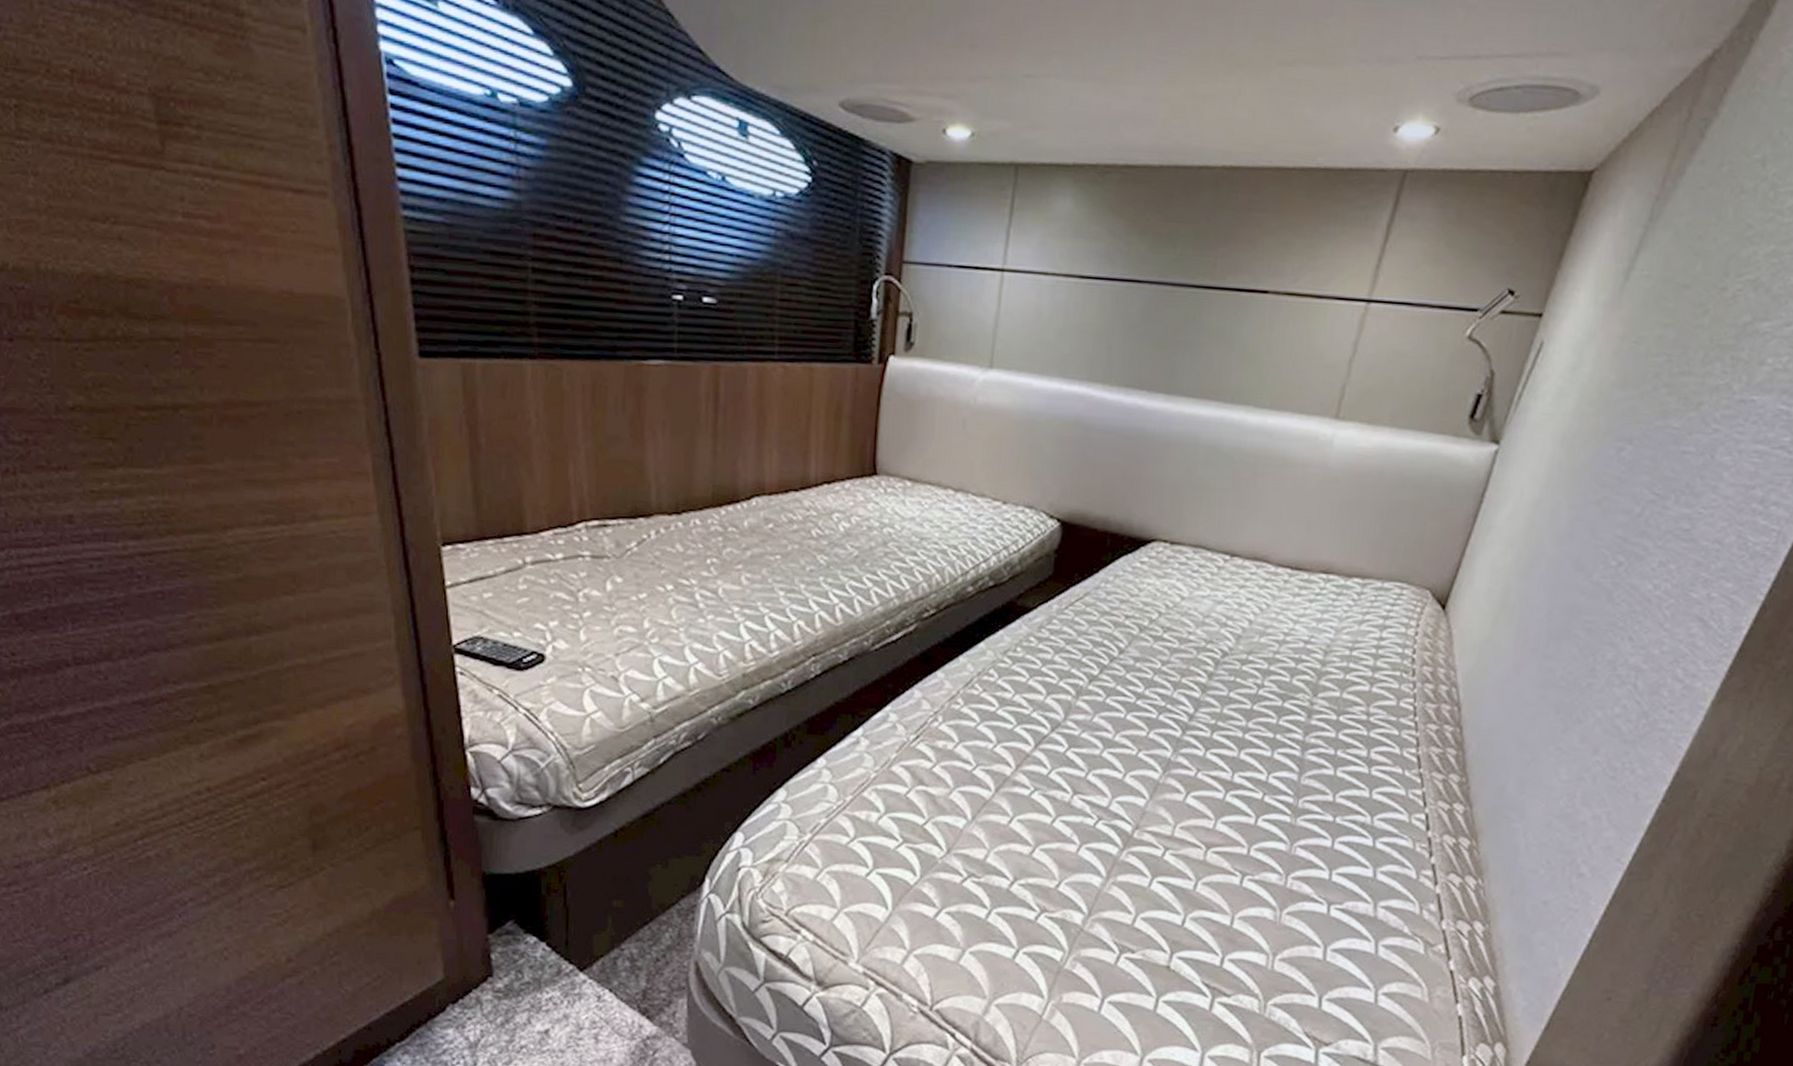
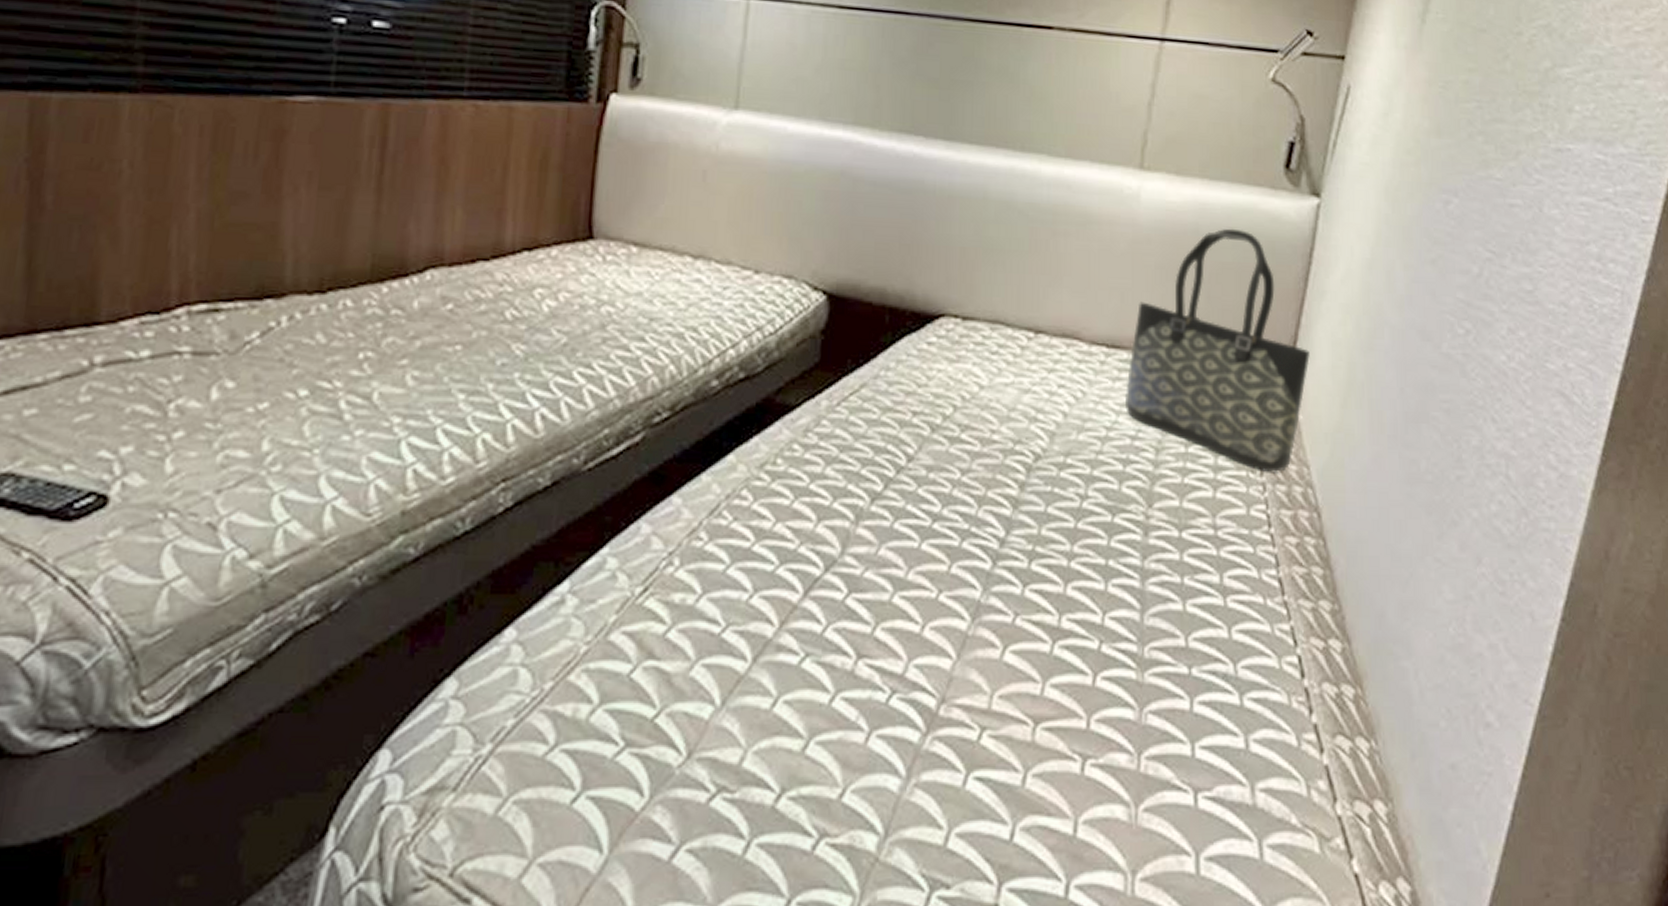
tote bag: none [1302,471,1470,674] -> present [1124,228,1310,472]

